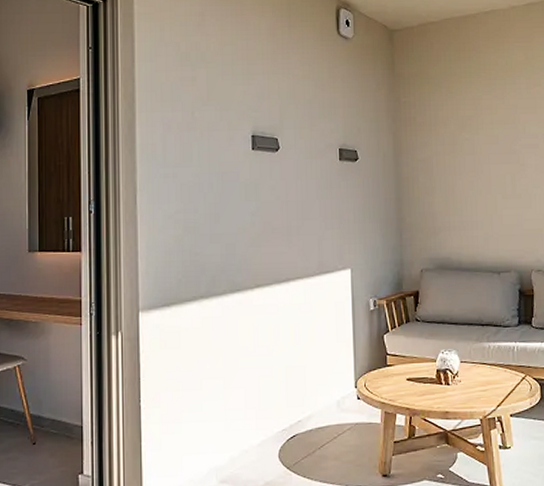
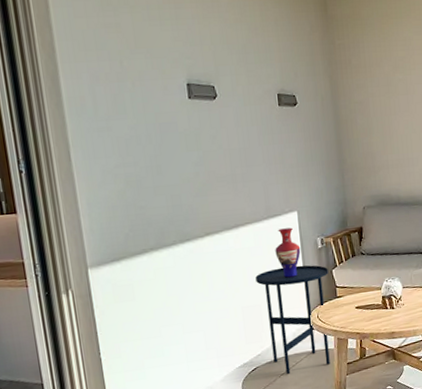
side table: none [302,327,379,447] -> present [255,265,330,375]
vase: none [325,286,352,339] -> present [275,227,301,278]

